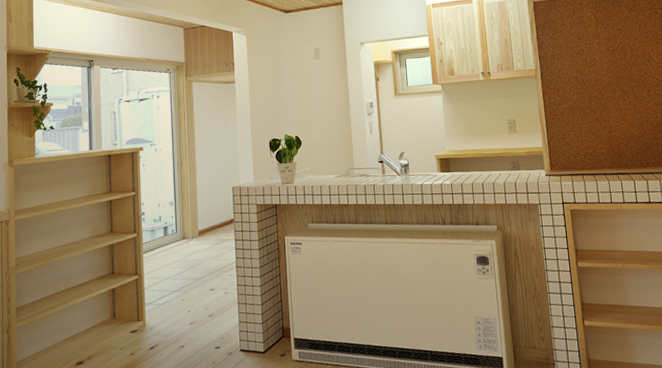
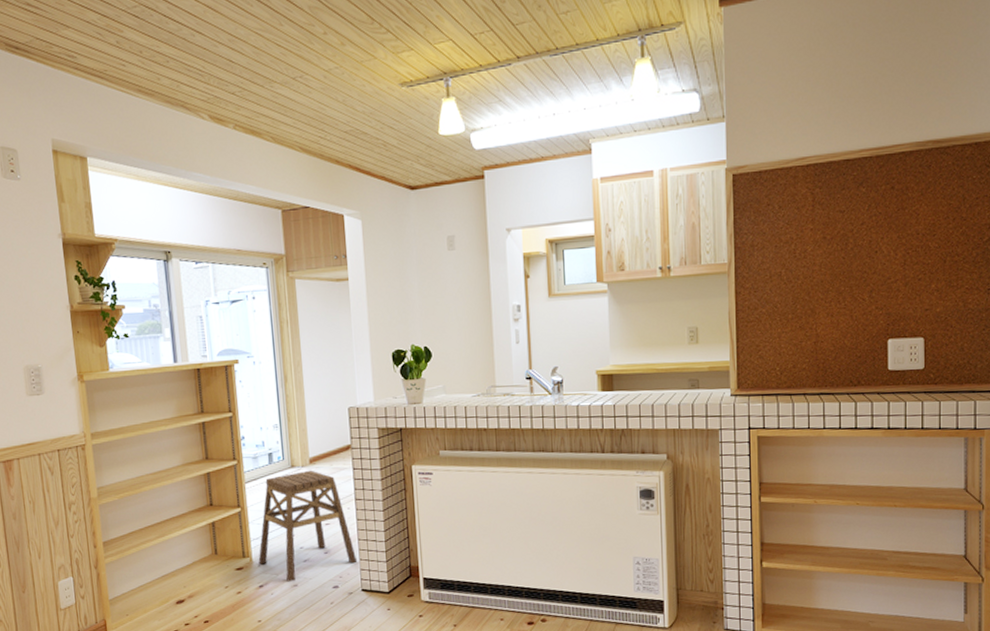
stool: none [151,241,237,343] -> present [258,470,358,582]

